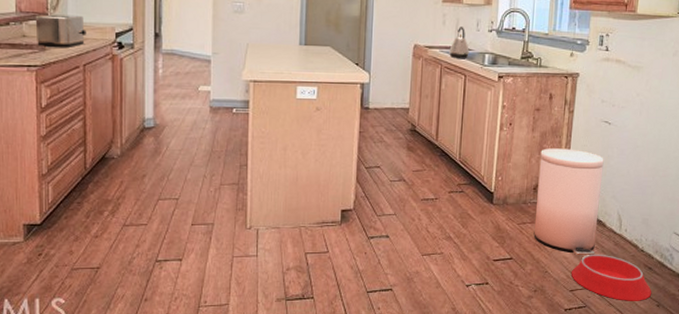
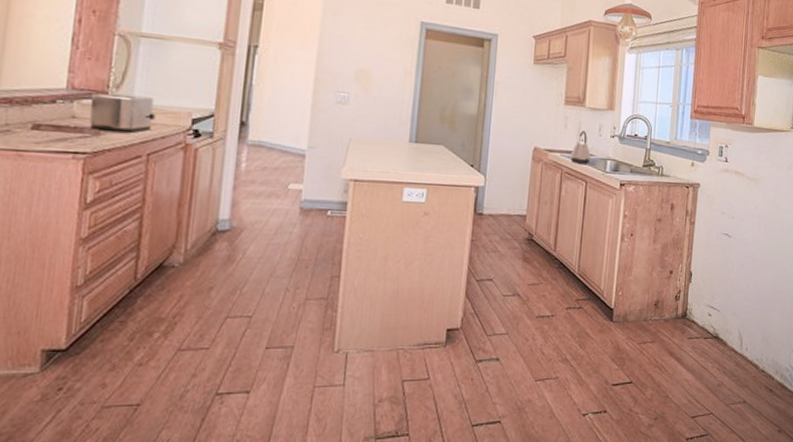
pedal bin: present [534,148,604,255] -> none [654,261,725,377]
pet bowl: present [570,254,652,301] -> none [692,375,773,427]

